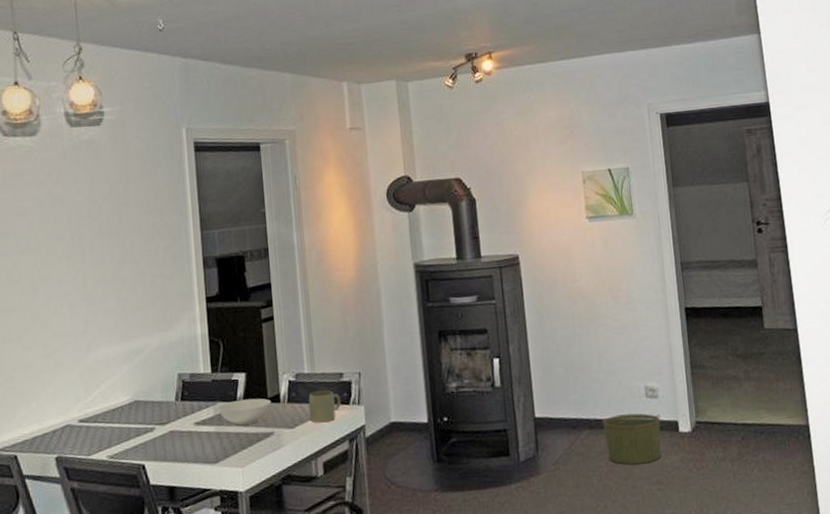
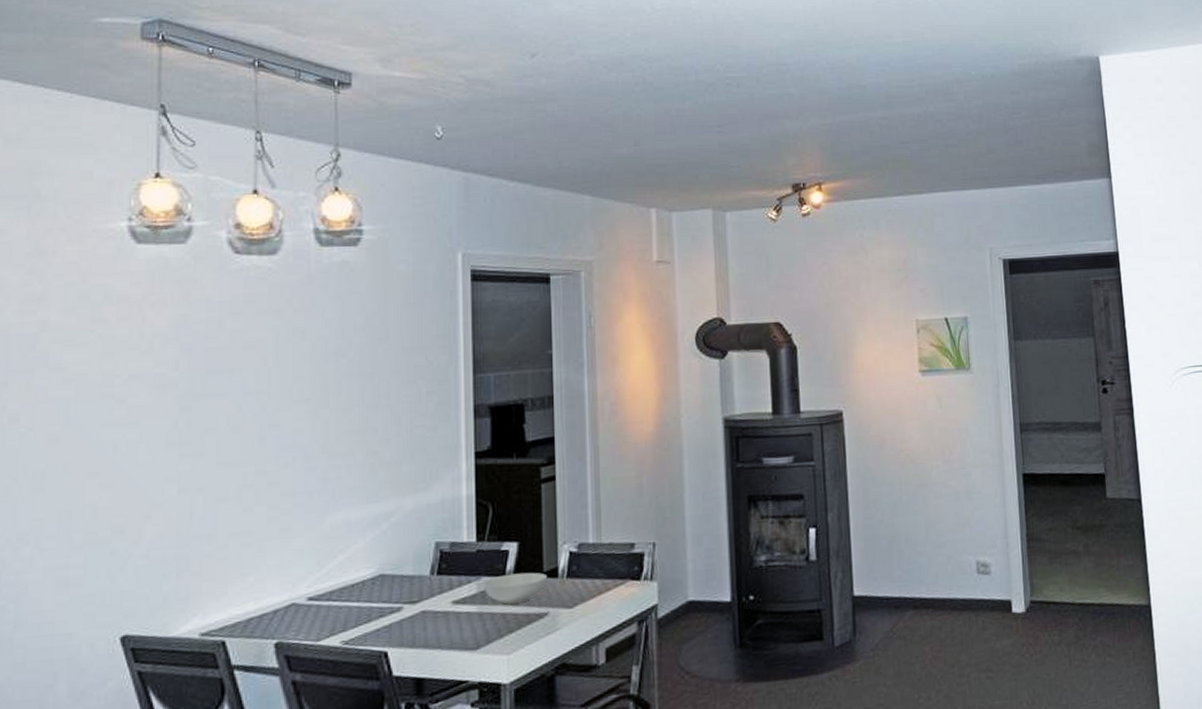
mug: present [308,390,341,424] -> none [591,563,630,603]
basket: present [601,413,662,465] -> none [927,591,993,650]

